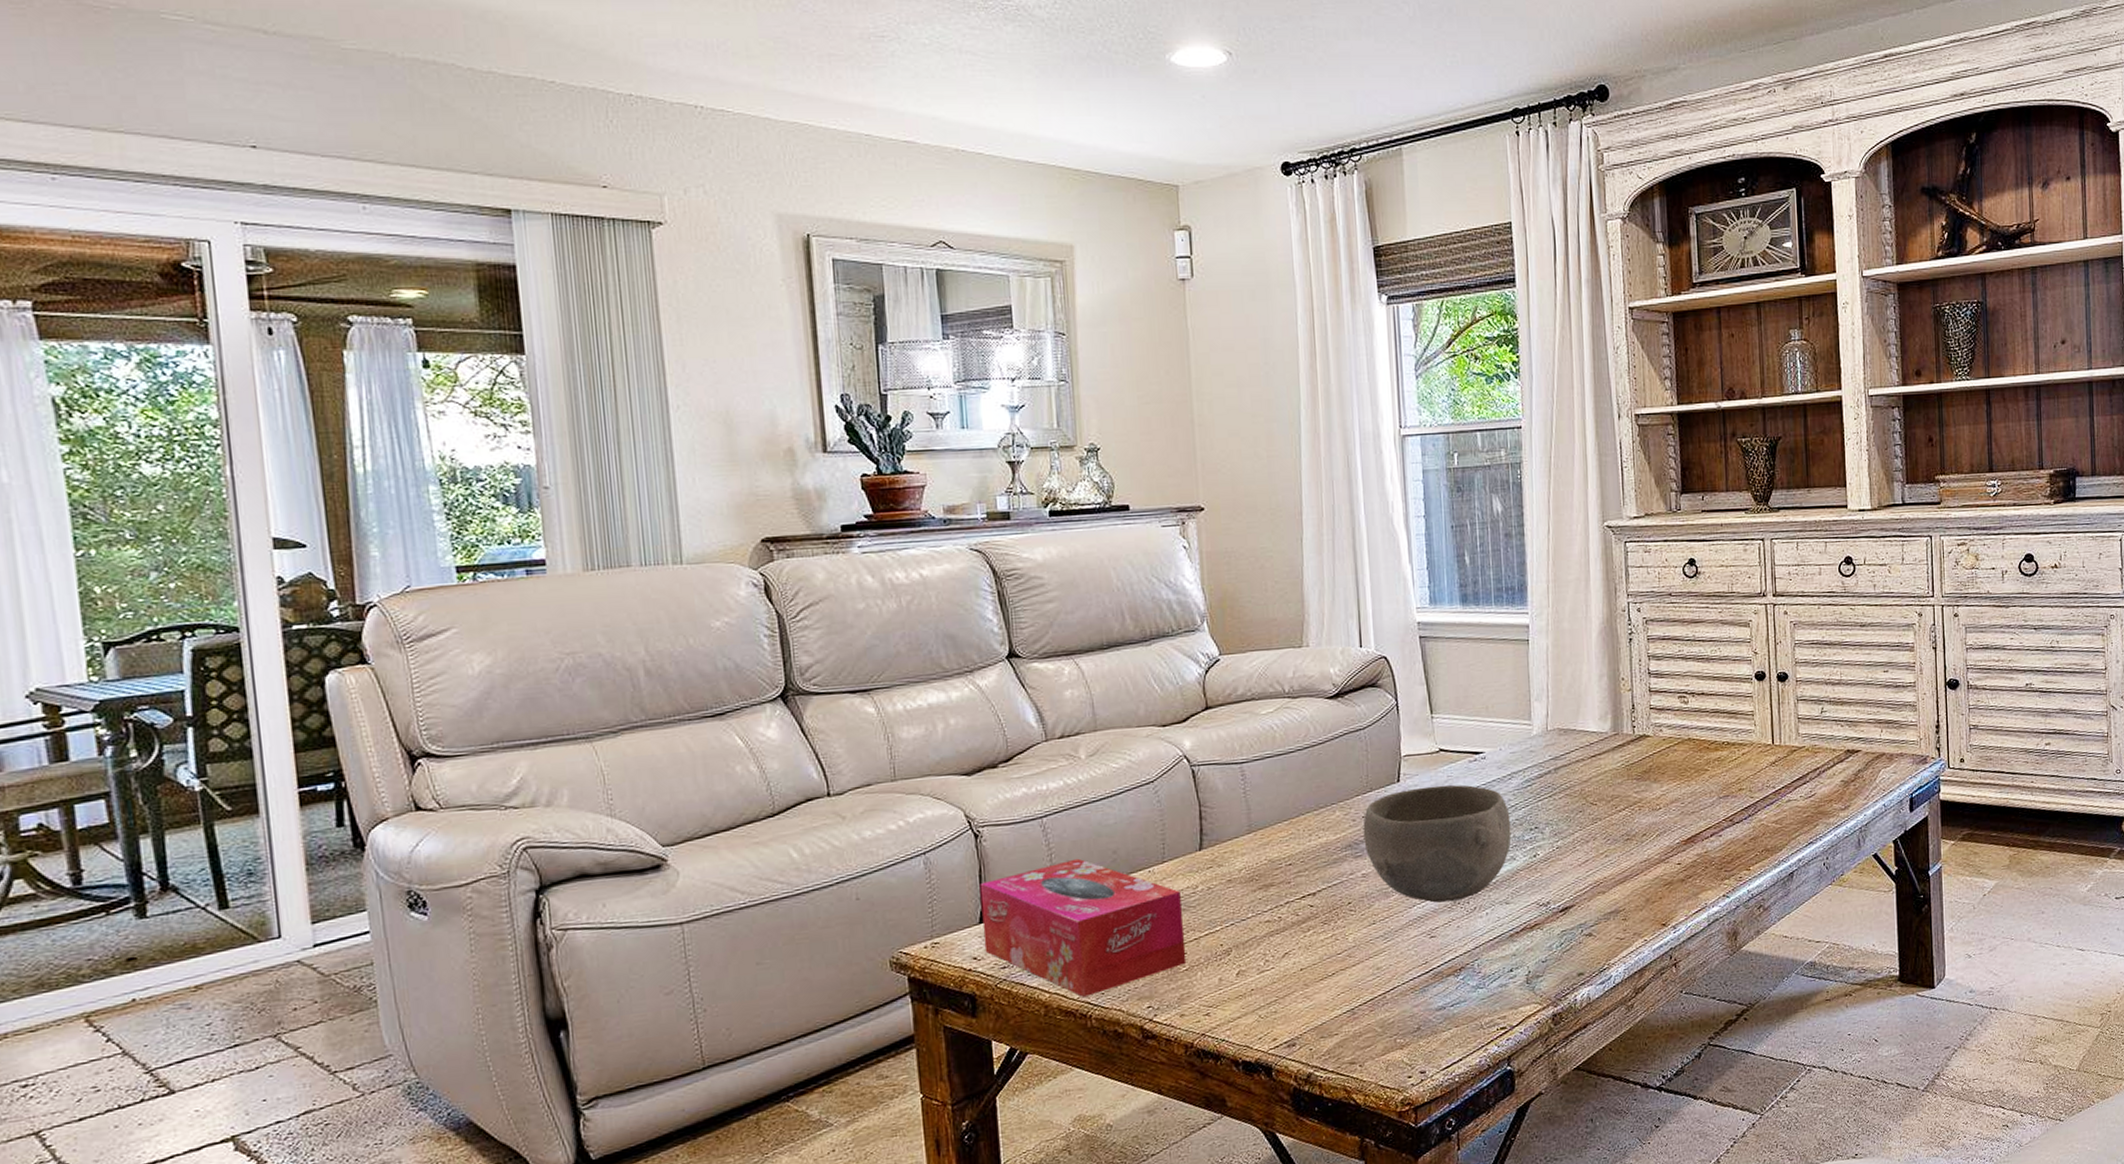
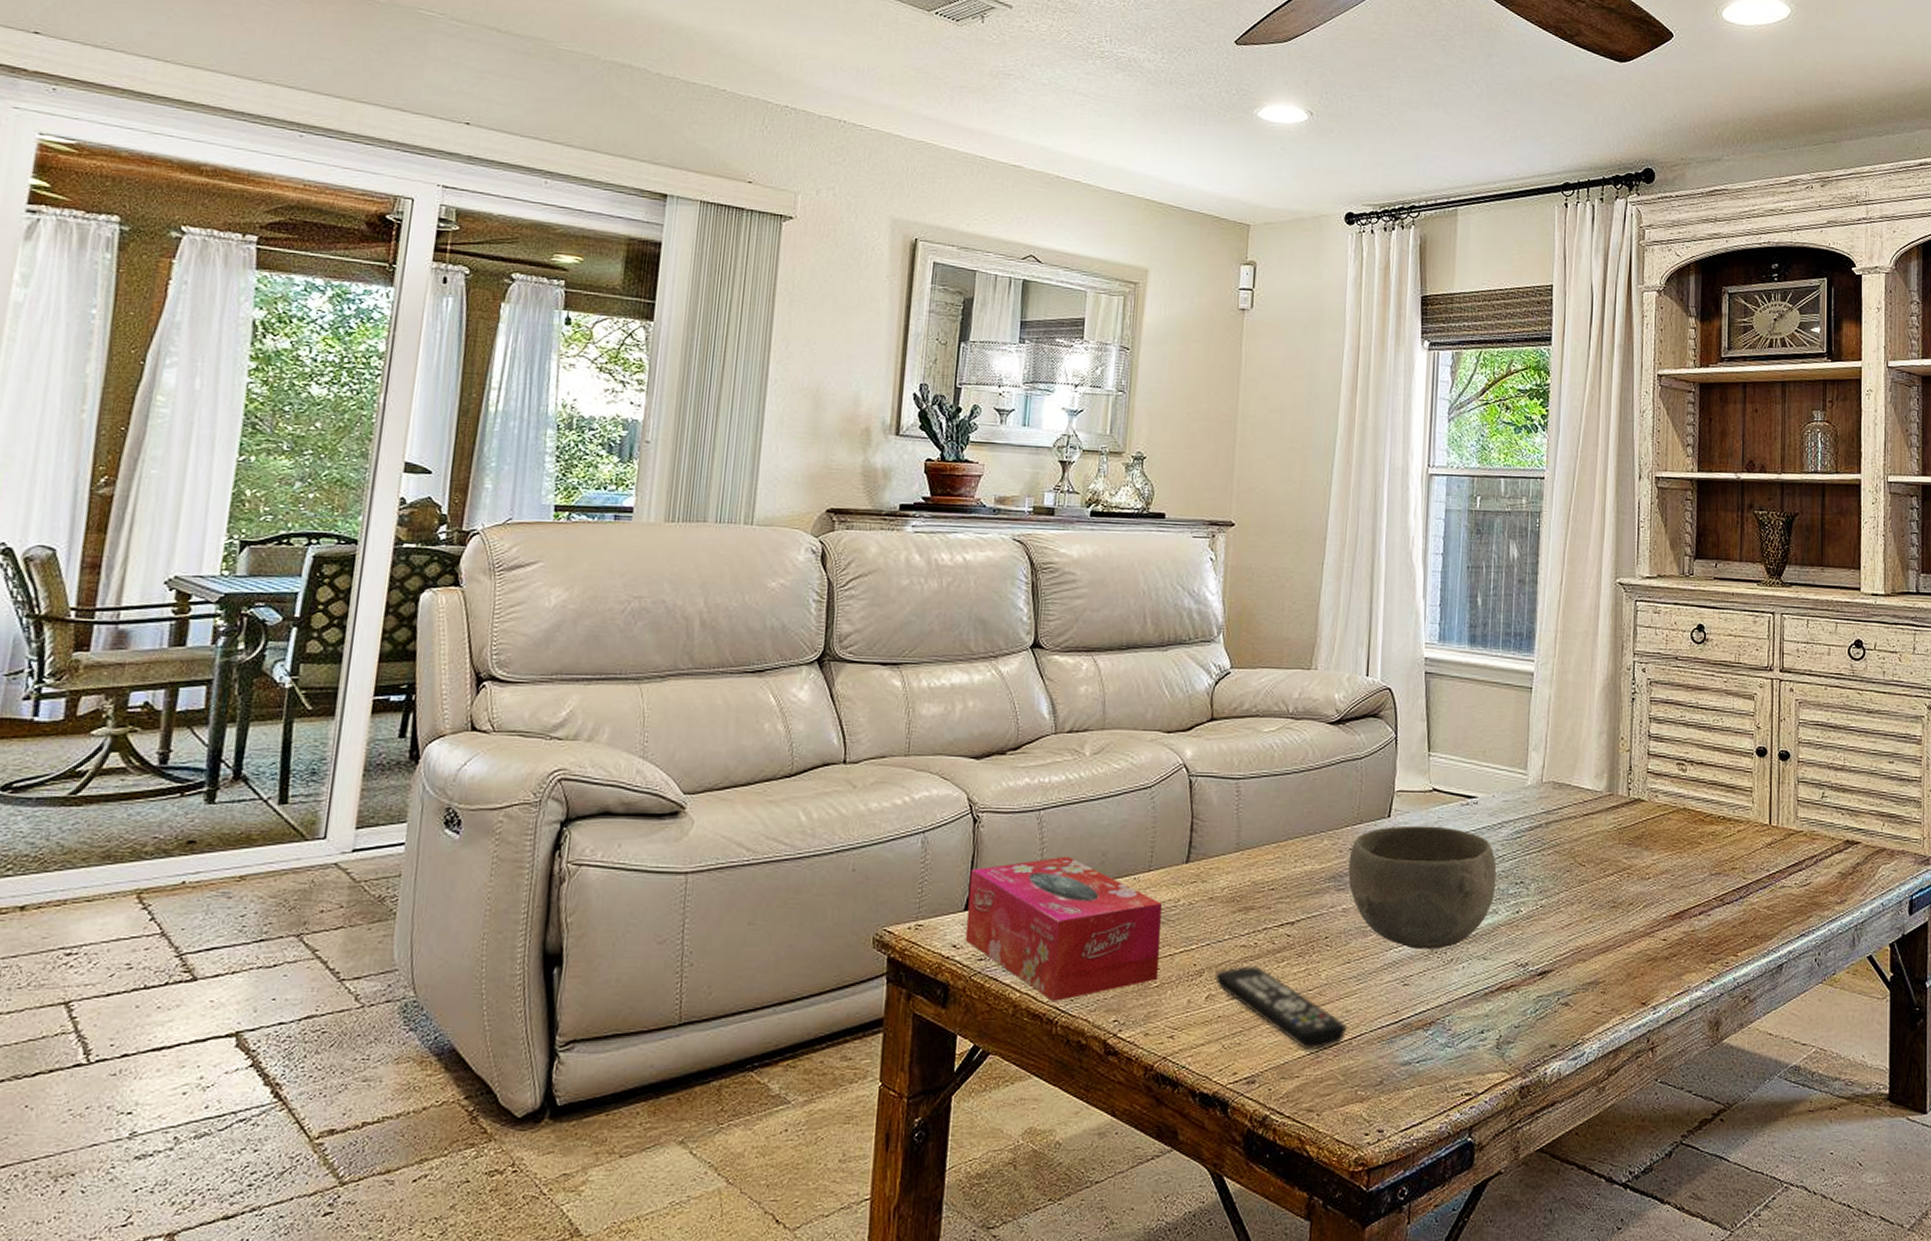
remote control: none [1243,937,1379,1010] -> present [1215,964,1346,1051]

